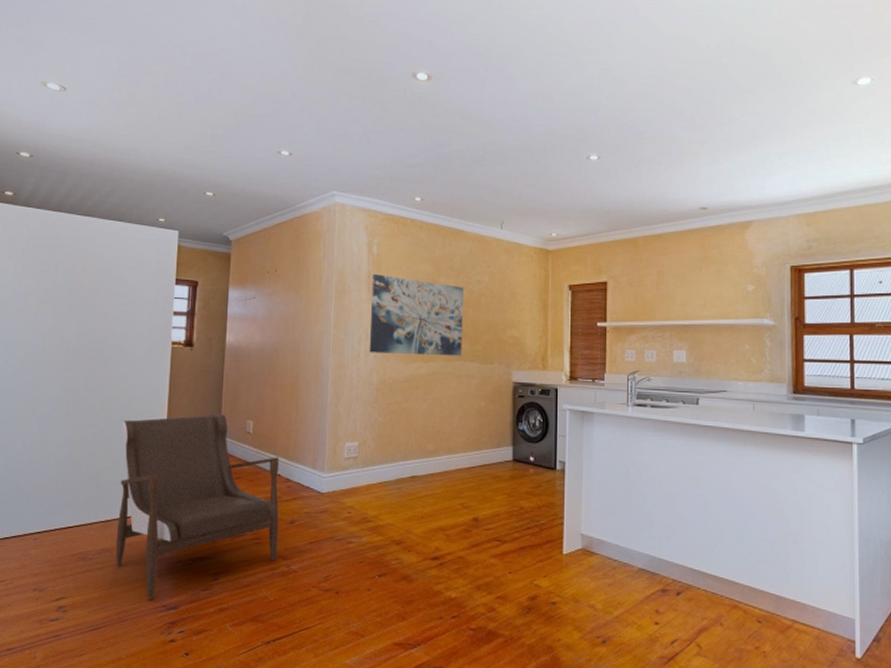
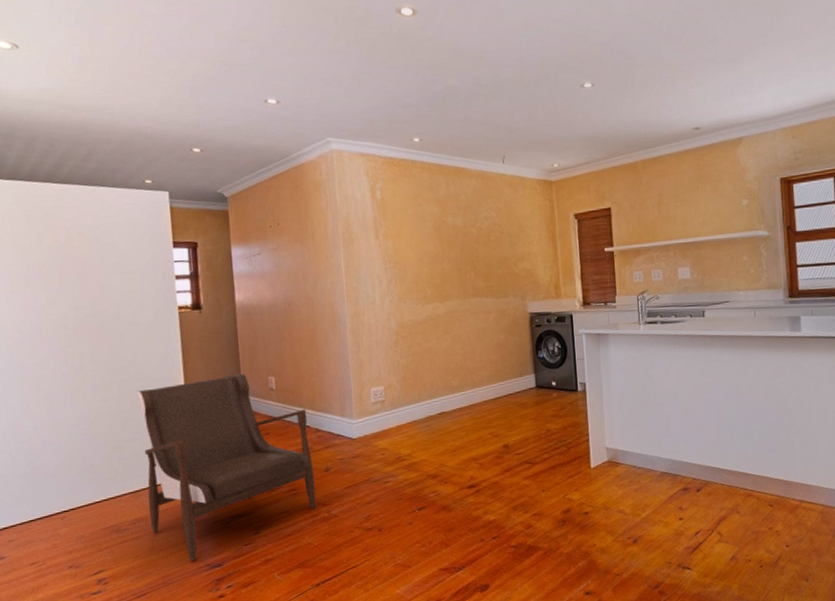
wall art: present [369,274,463,356] -> none [379,219,477,299]

